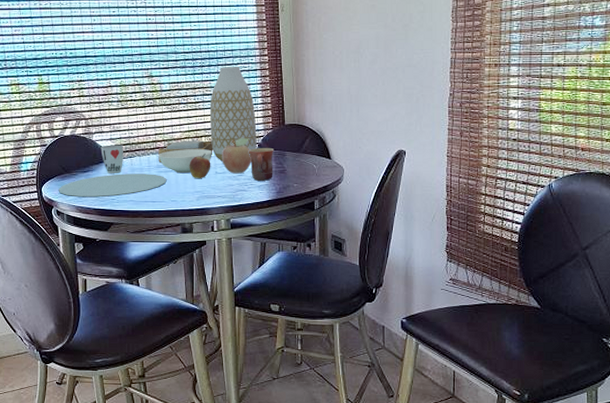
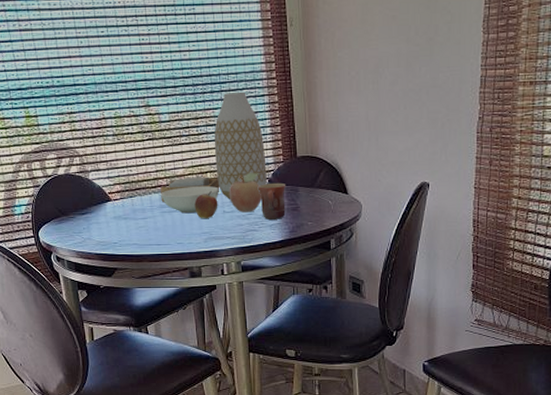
placemat: present [58,173,167,198] -> none [56,214,171,242]
cup: present [101,145,123,173] -> none [98,183,124,215]

